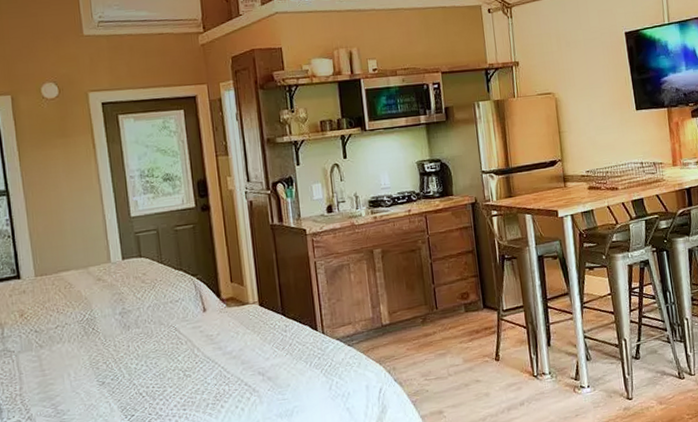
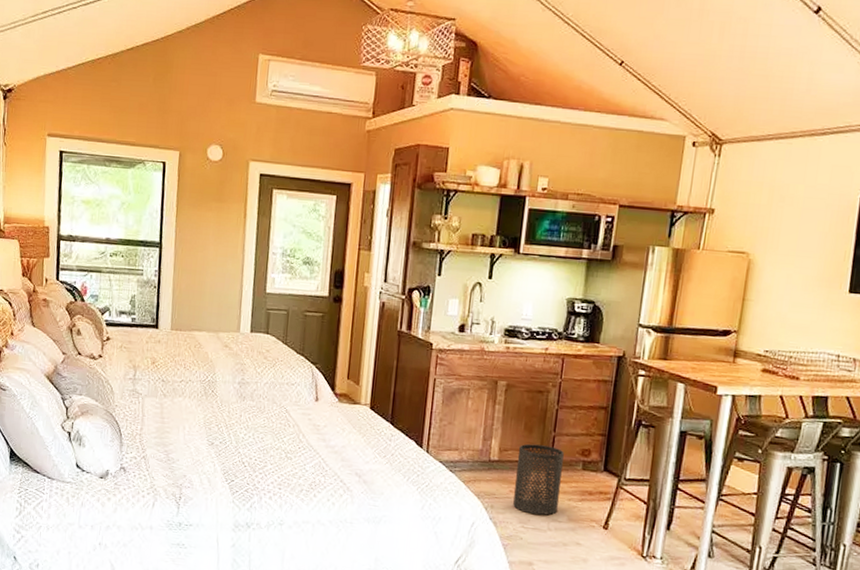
trash can: none [405,298,453,366] -> present [513,443,564,516]

